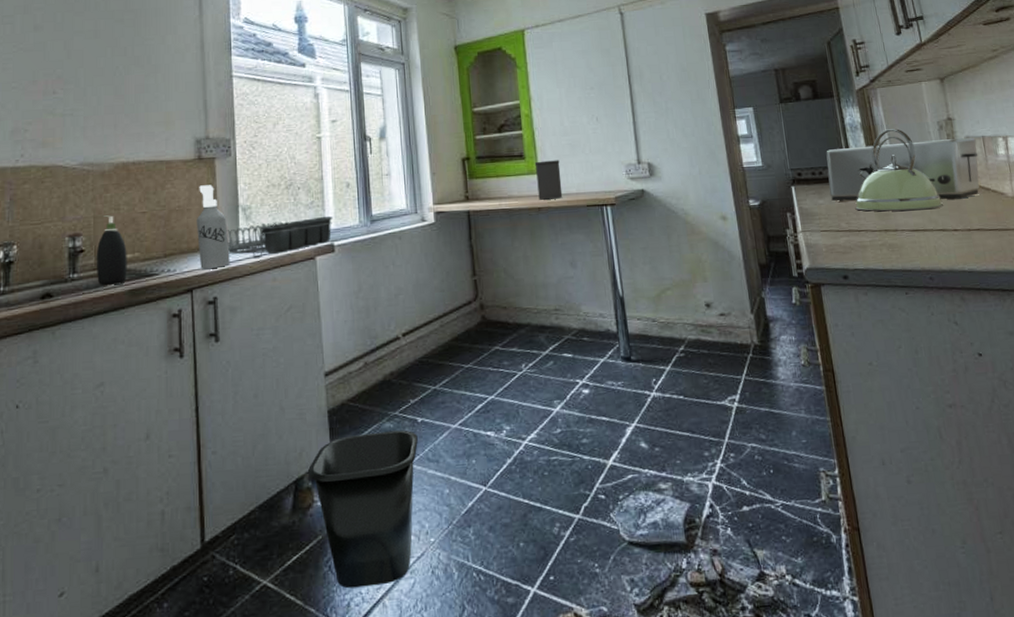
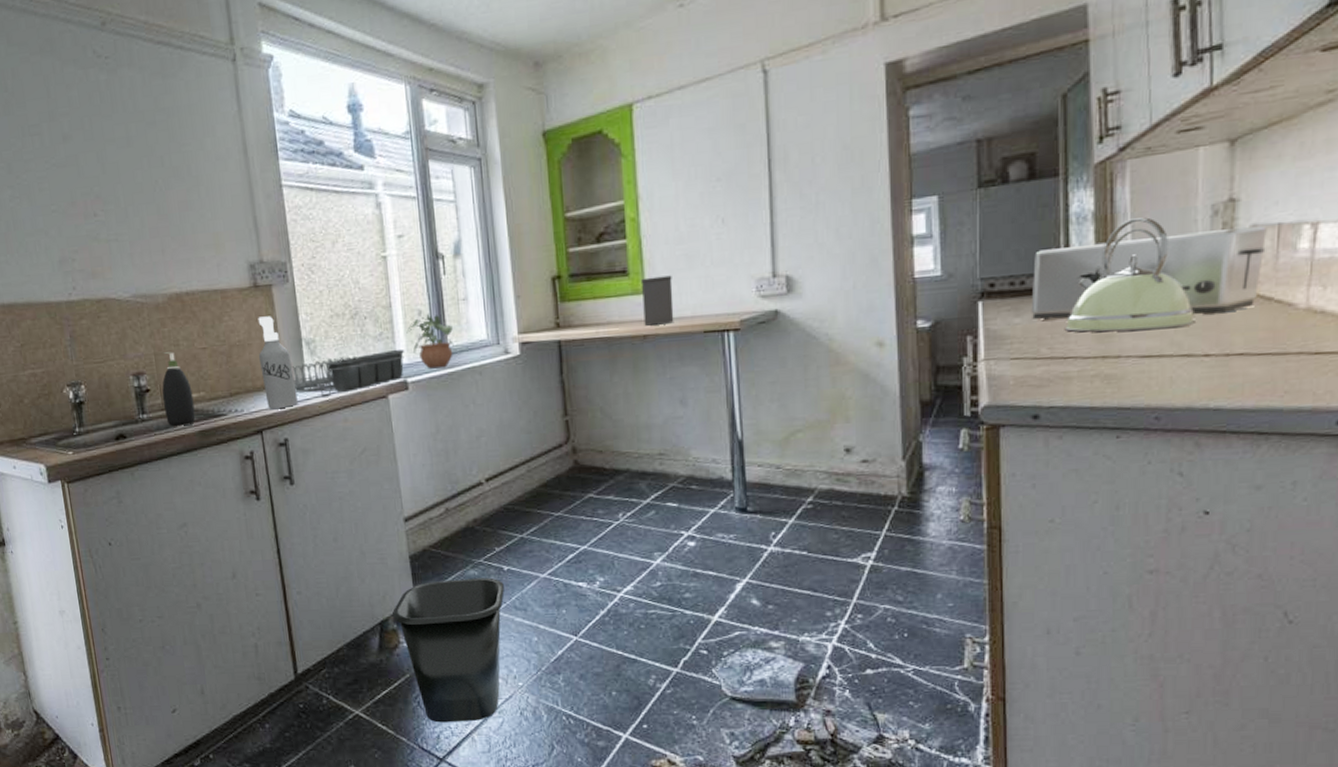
potted plant: none [335,185,377,234] -> present [406,313,454,369]

